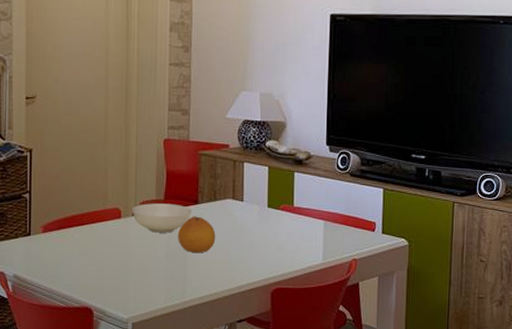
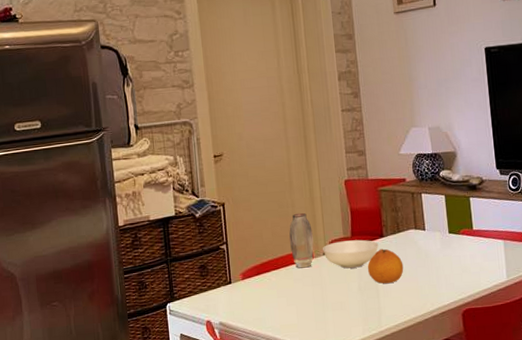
vase: none [98,168,124,227] -> present [289,212,314,268]

